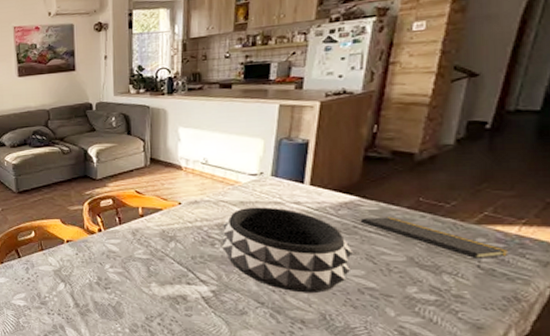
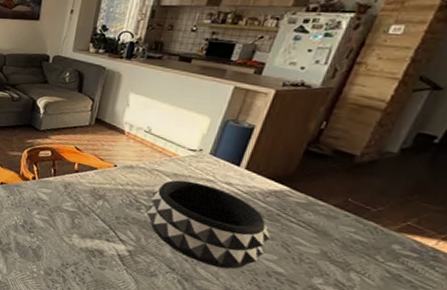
notepad: present [360,217,509,267] -> none [285,208,421,272]

